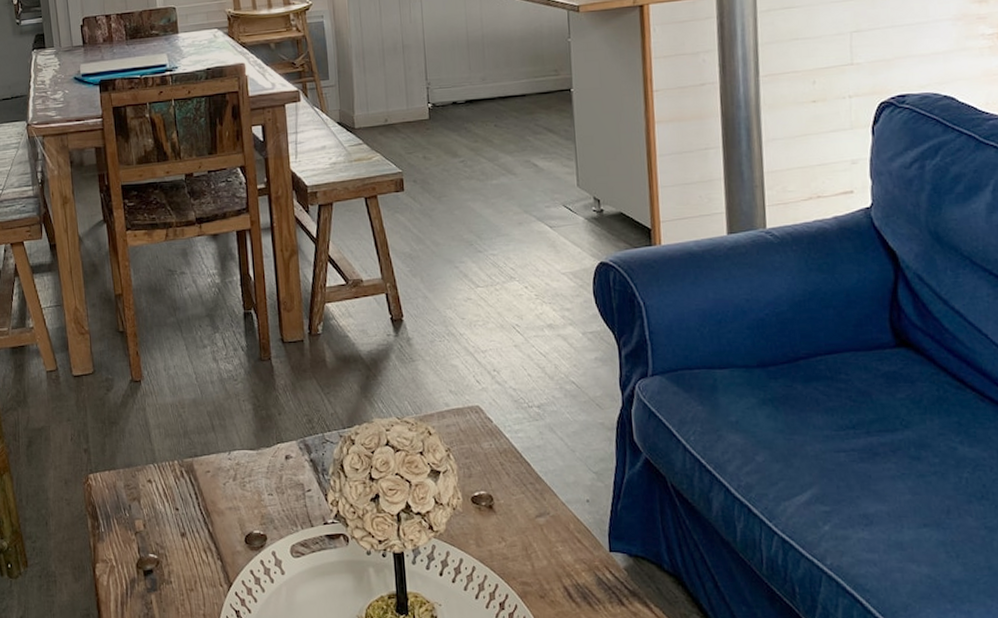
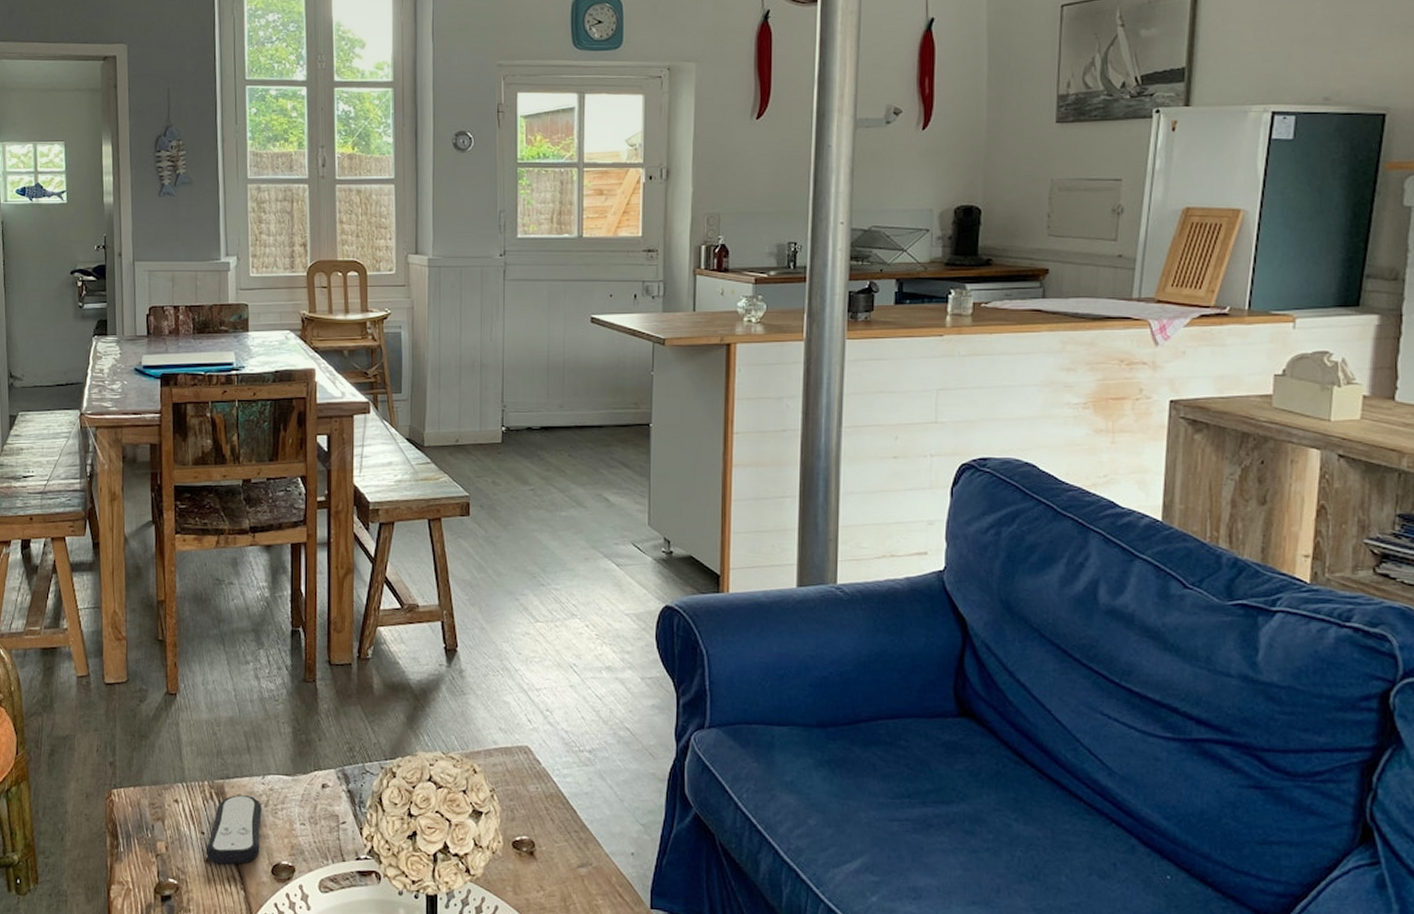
remote control: none [181,471,232,537] -> present [205,795,262,865]

